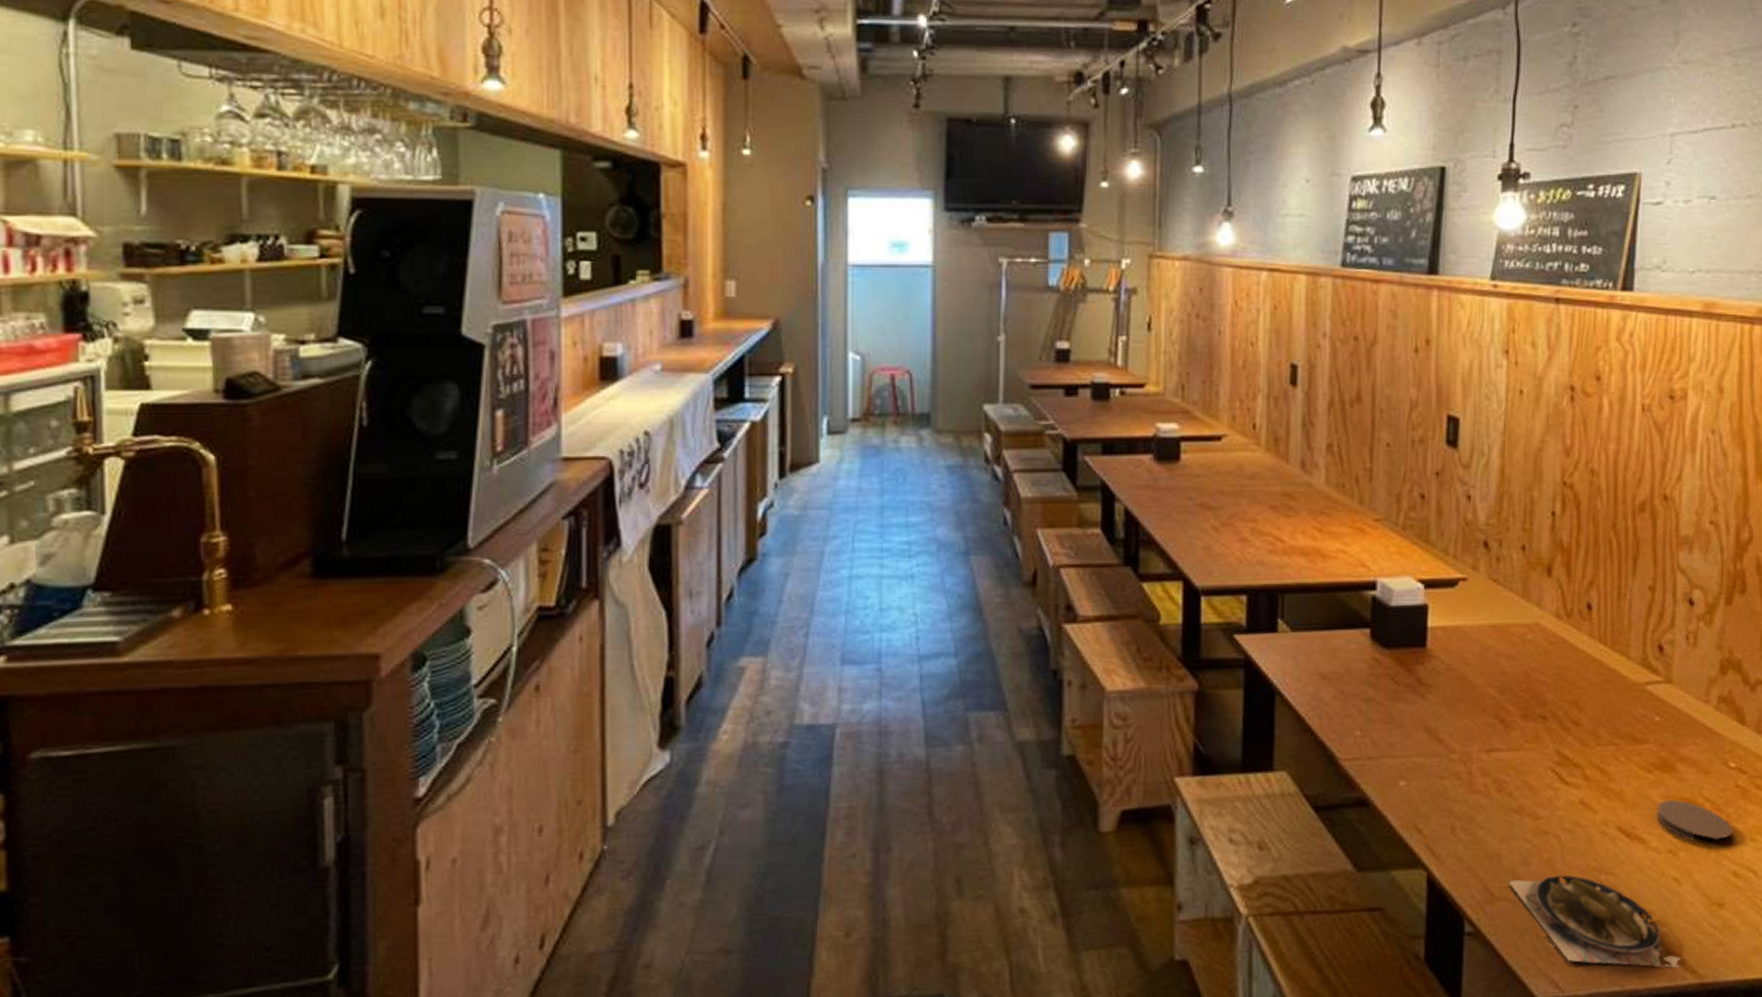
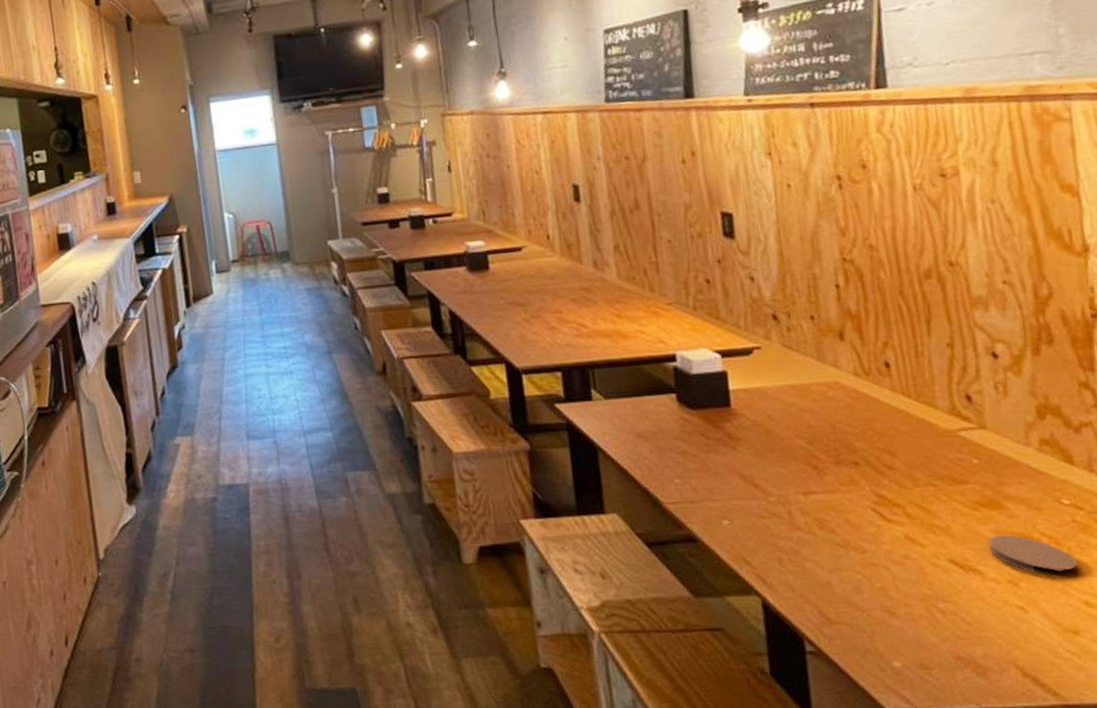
plate: present [1508,875,1680,968] -> none [843,602,1039,689]

